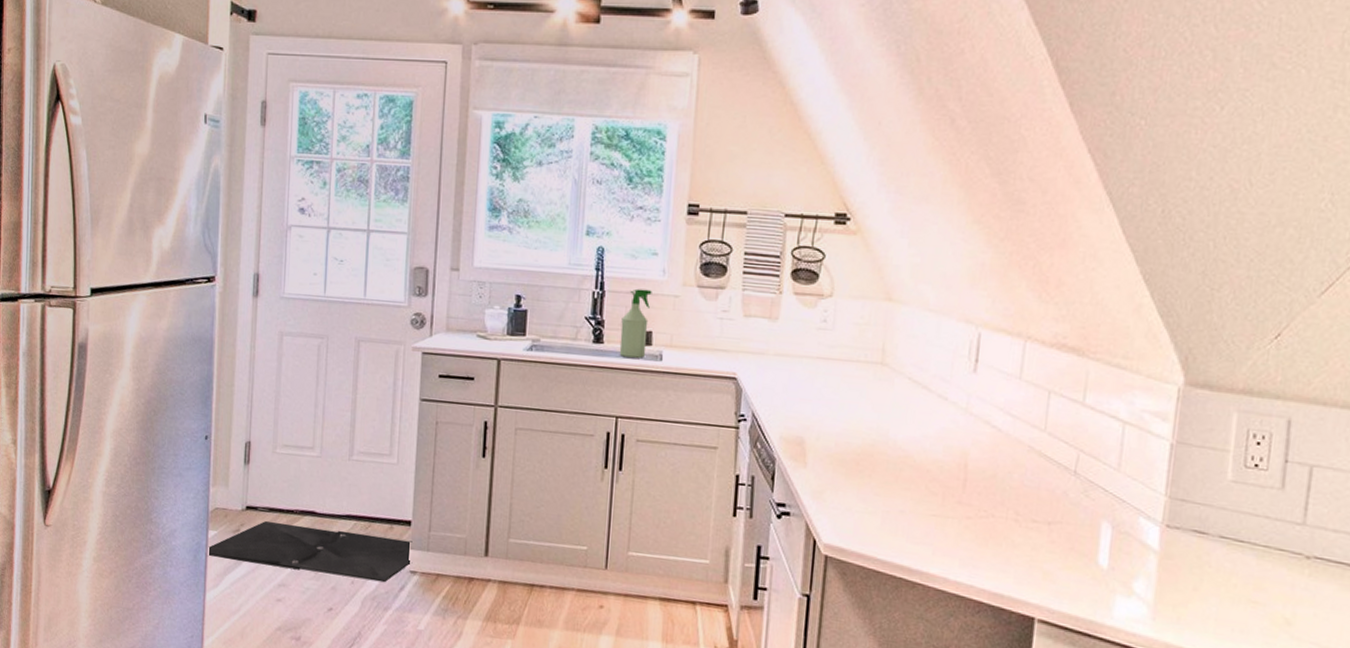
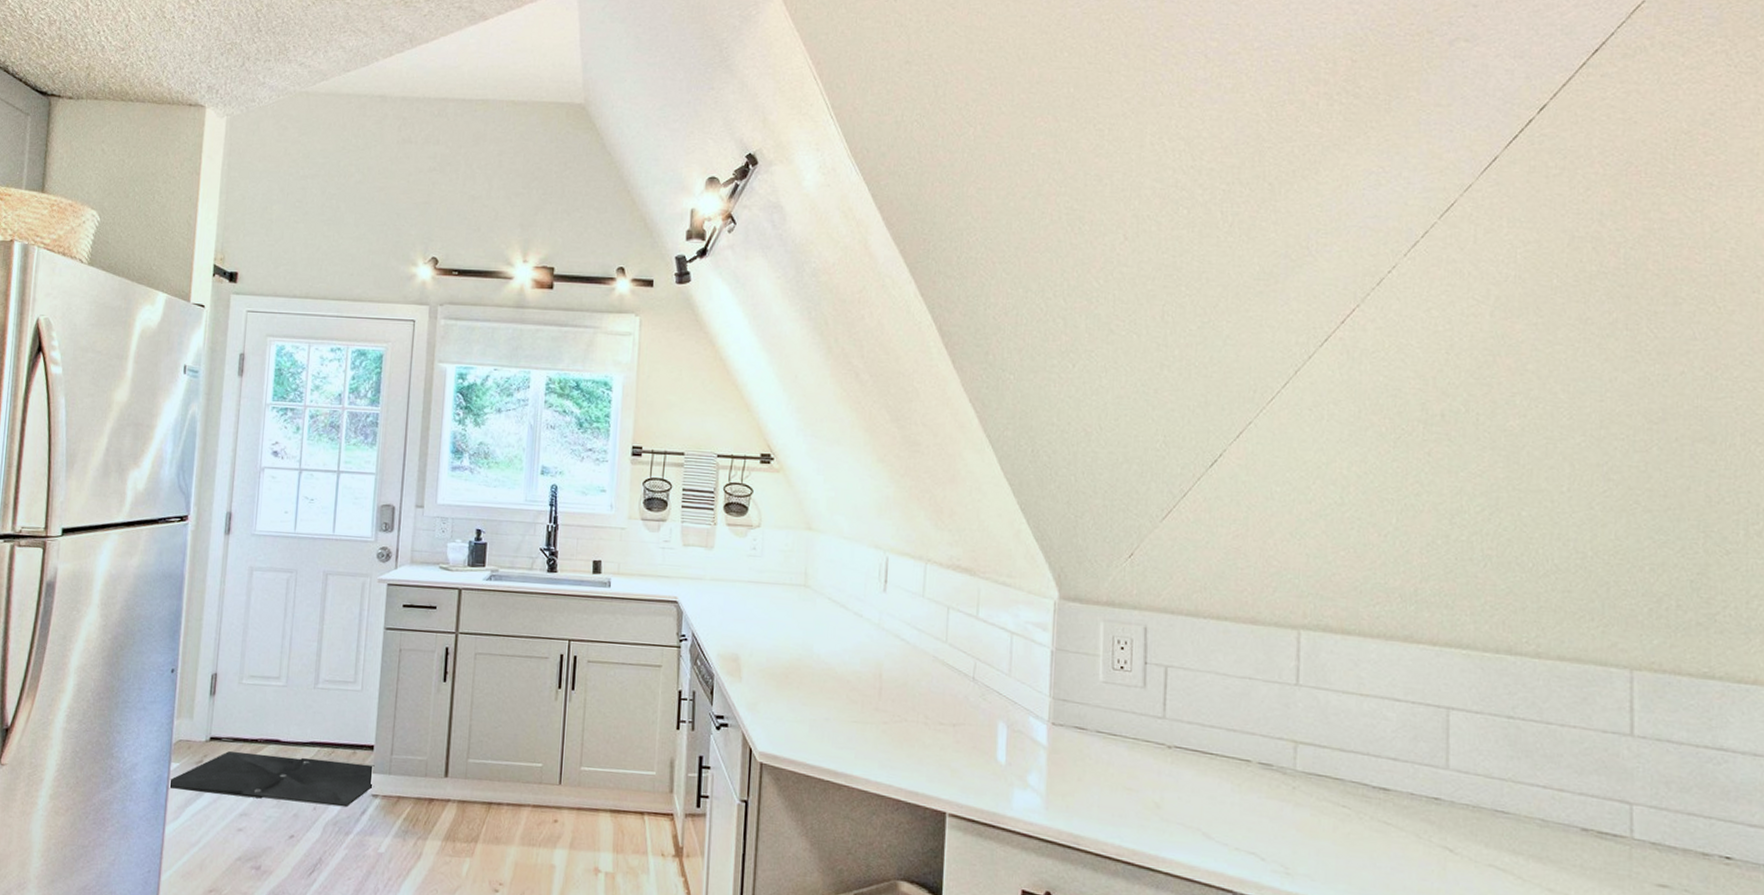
spray bottle: present [619,288,652,358] -> none [571,522,601,585]

